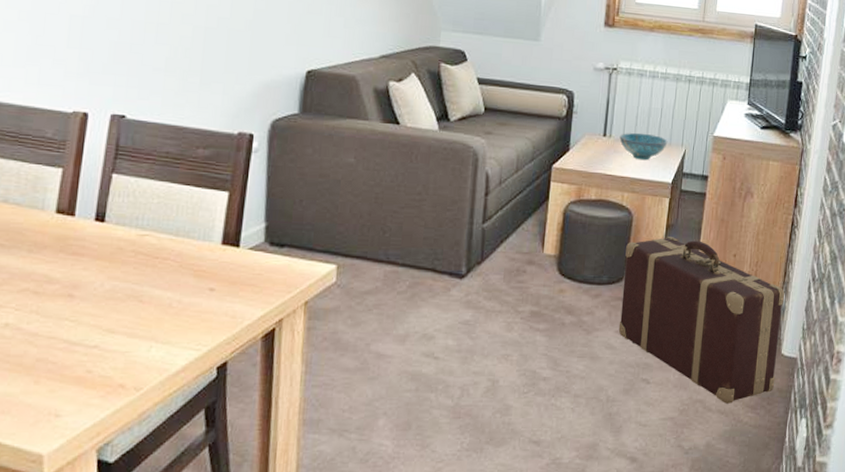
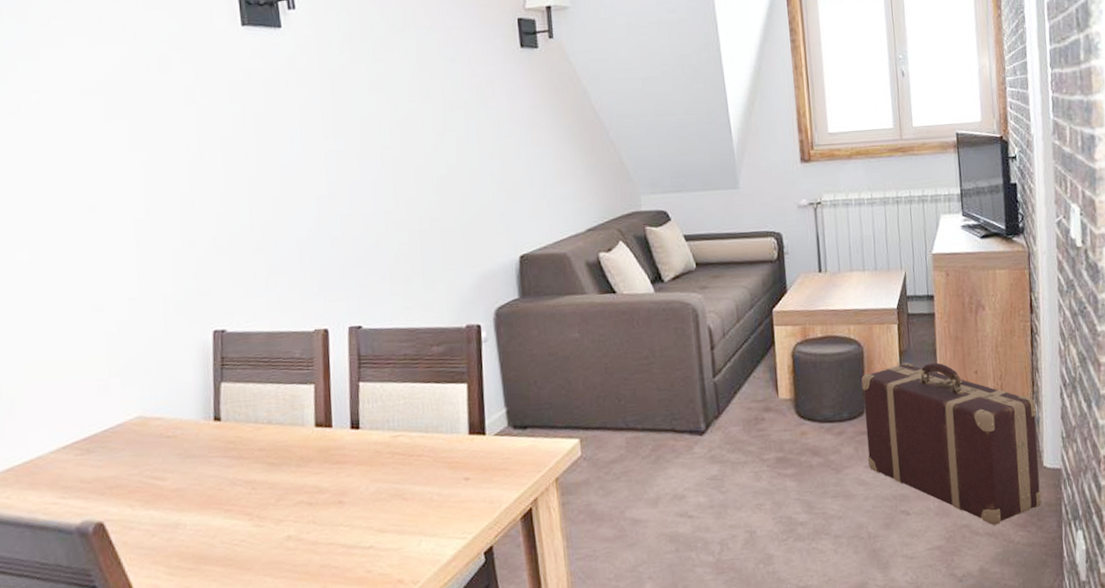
decorative bowl: present [619,133,668,161] -> none [835,262,886,290]

